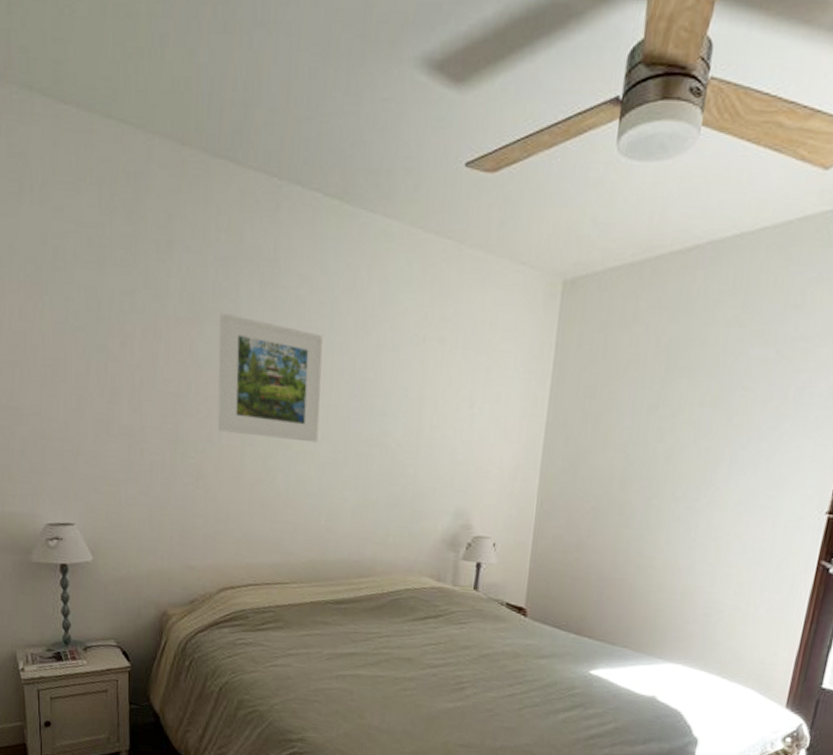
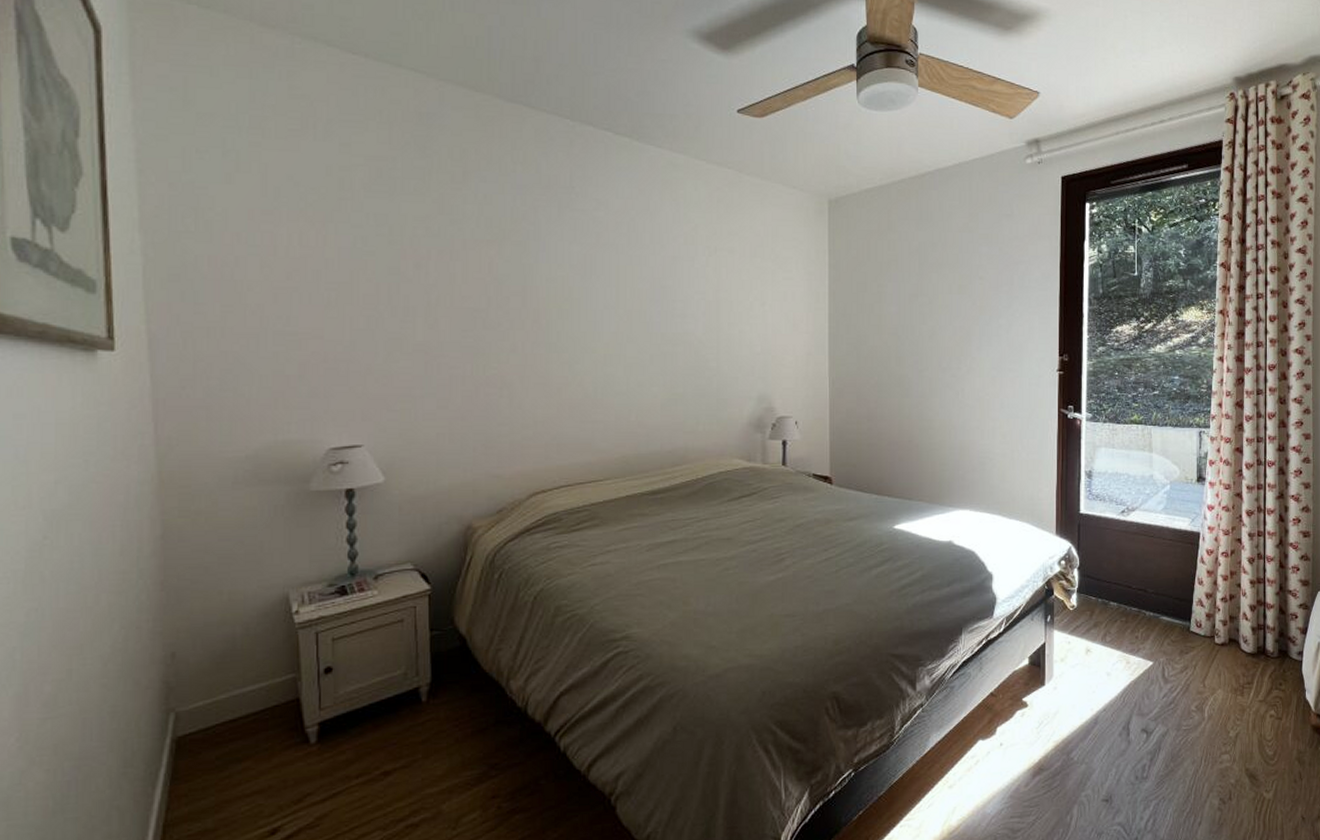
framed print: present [217,312,324,443] -> none [519,233,625,346]

